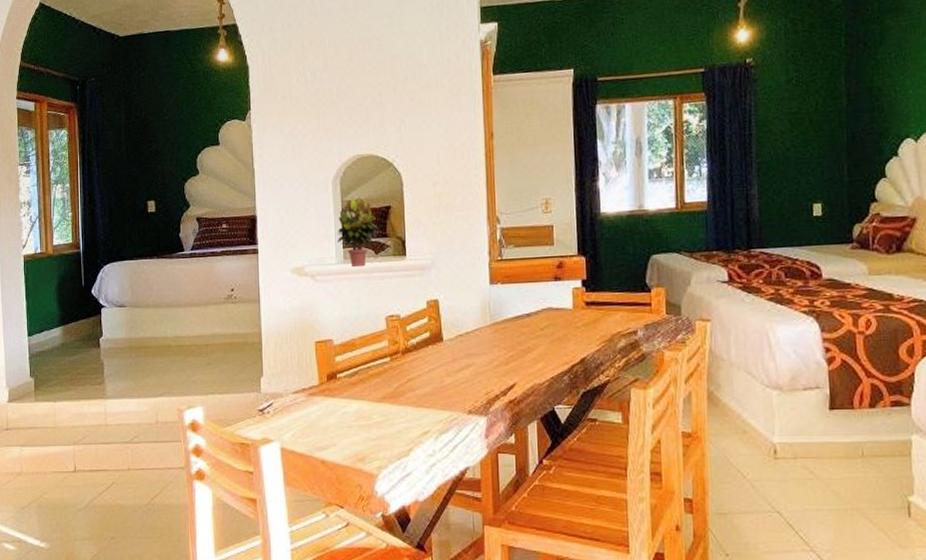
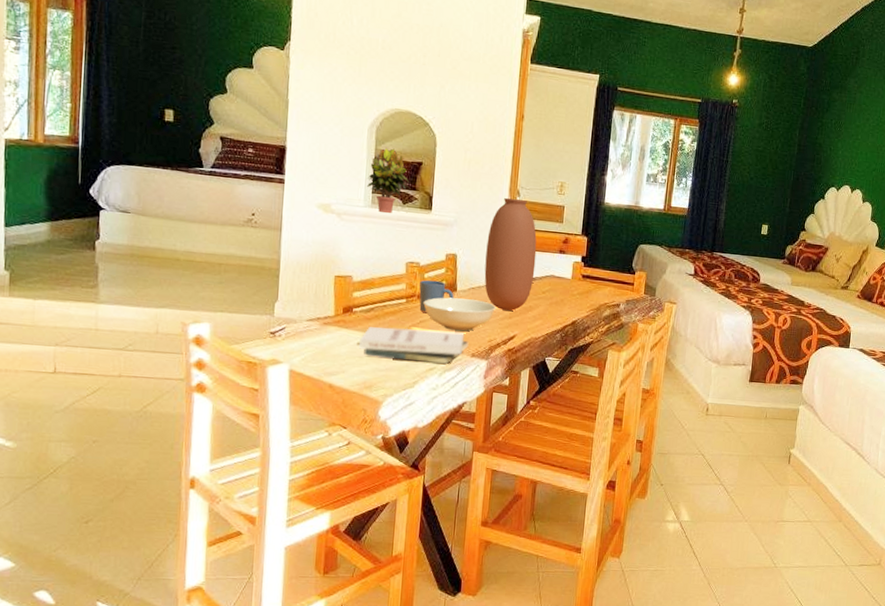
books: none [347,387,464,427] -> present [359,326,469,365]
mug: none [402,332,441,371] -> present [419,279,454,314]
bowl: none [409,348,490,386] -> present [423,297,496,332]
vase: none [469,227,529,357] -> present [484,198,537,311]

